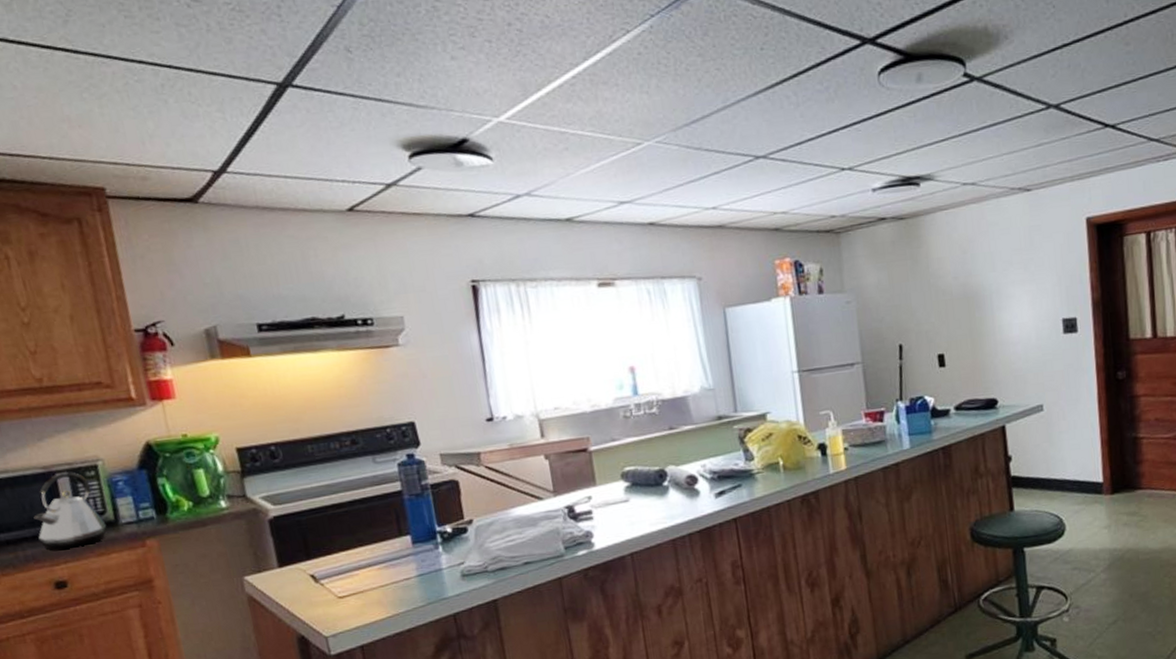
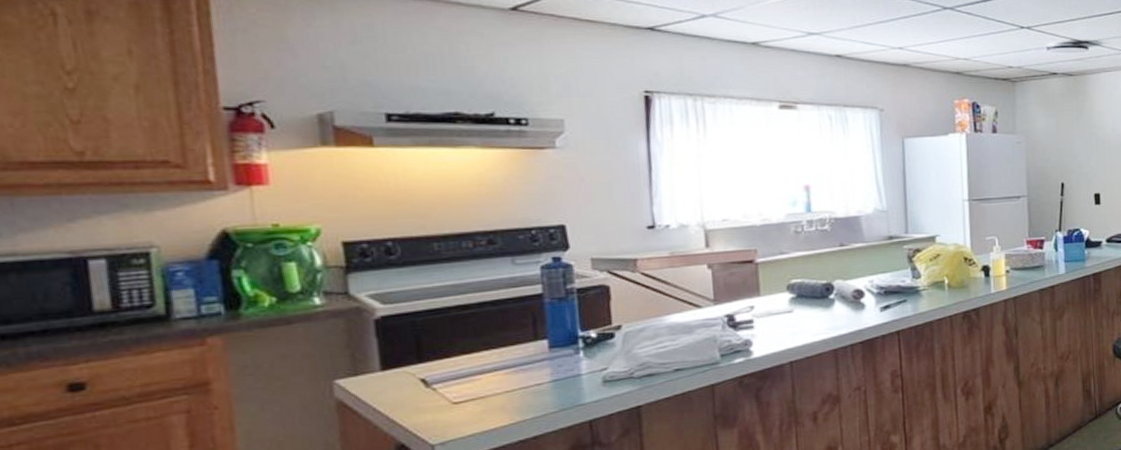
kettle: present [34,472,107,551] -> none [49,258,154,348]

